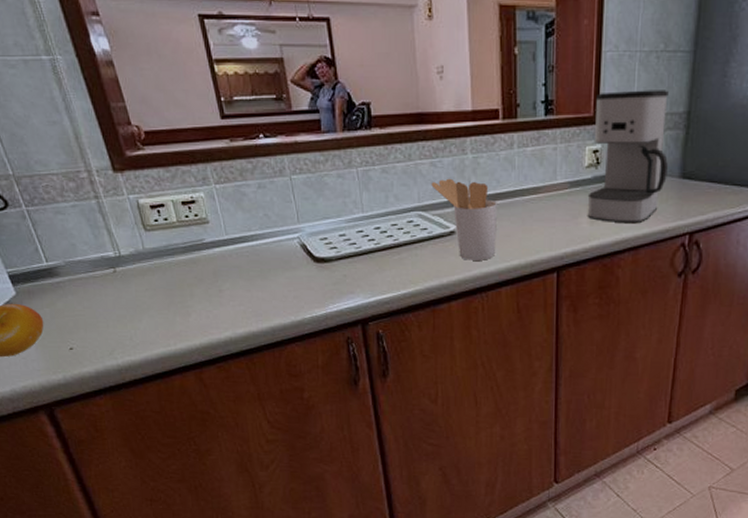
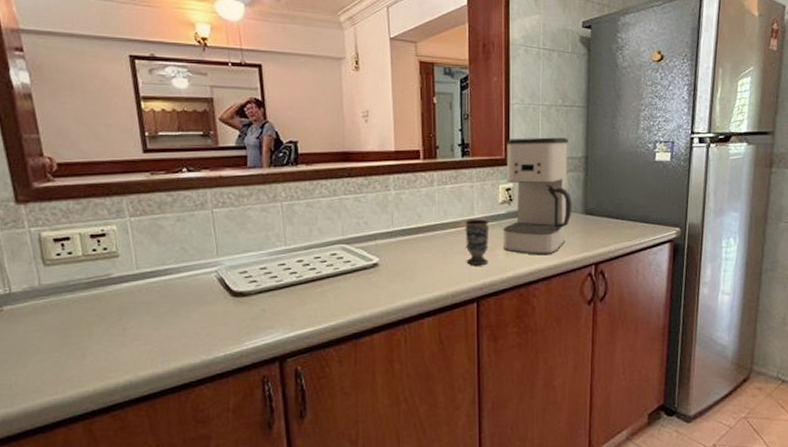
utensil holder: present [431,178,497,260] -> none [355,212,419,292]
cup: none [546,184,573,235] -> present [465,218,490,266]

